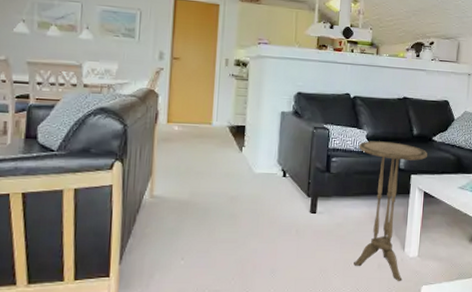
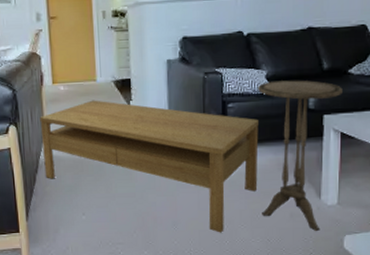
coffee table: none [146,143,357,282] -> present [40,100,259,233]

